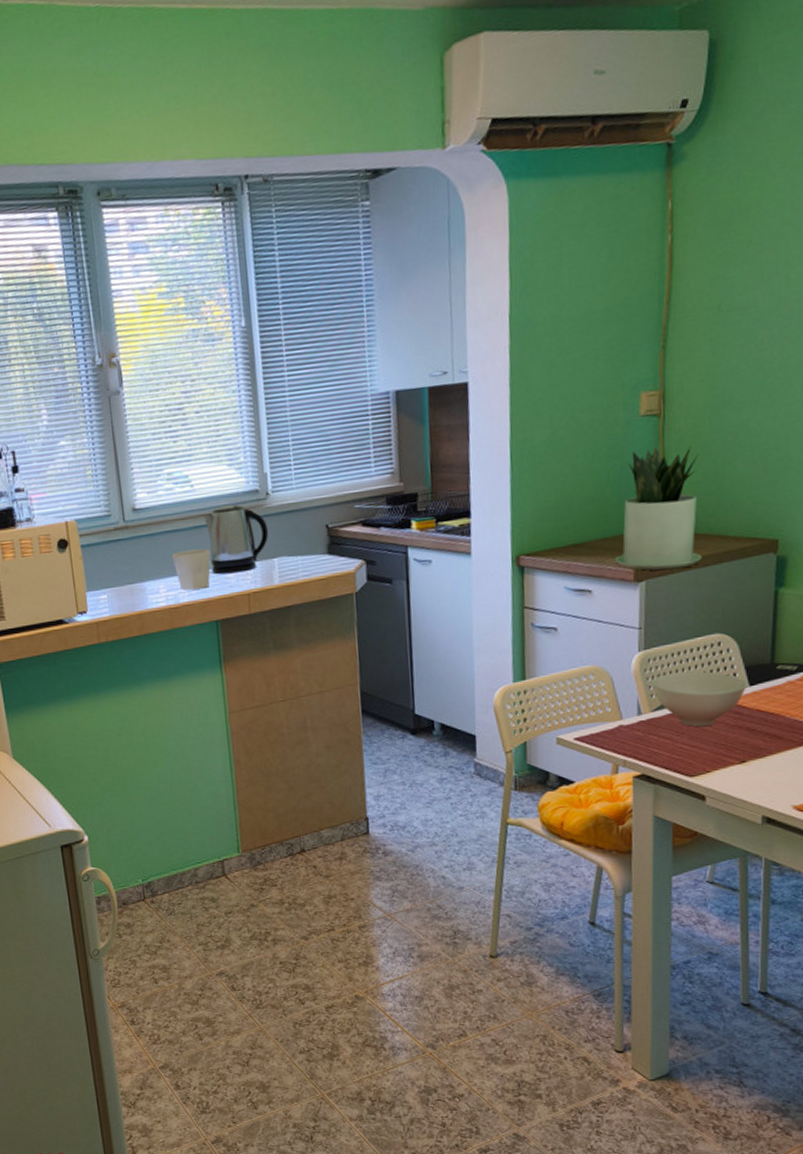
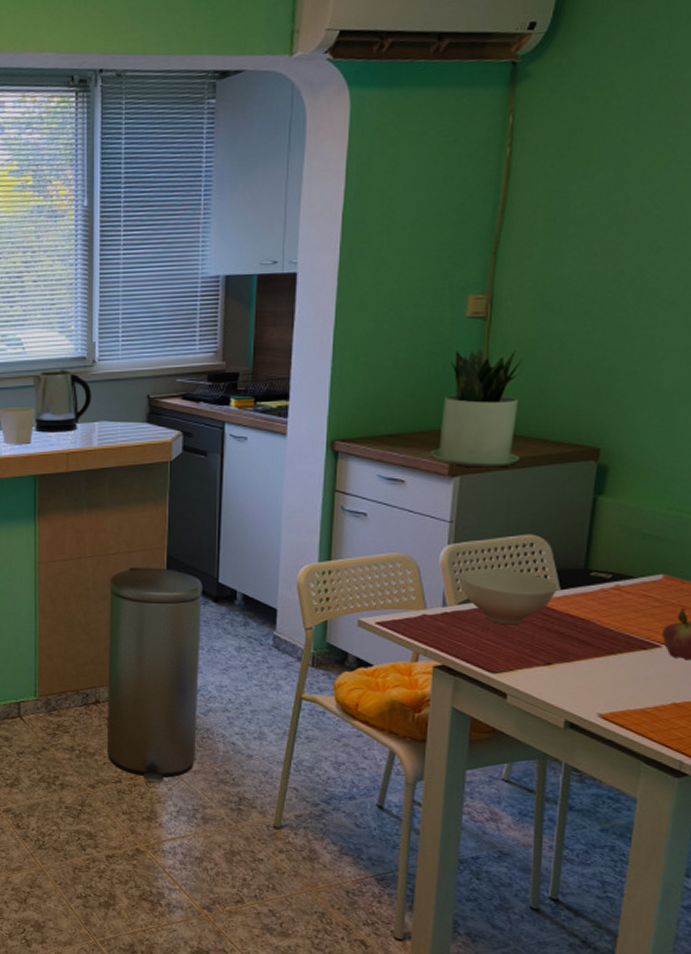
pedal bin: none [304,704,407,926] -> present [106,568,203,782]

